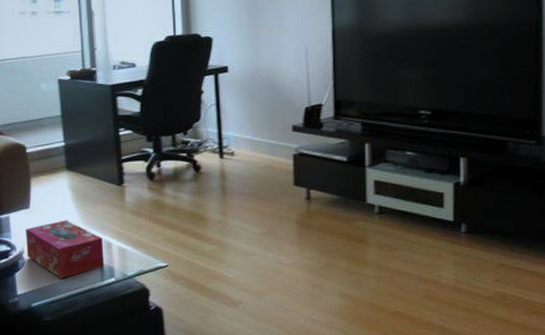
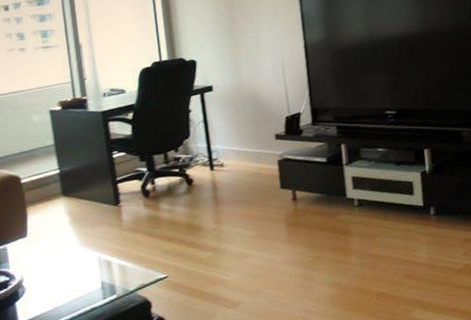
tissue box: present [26,220,105,278] -> none [24,244,106,302]

